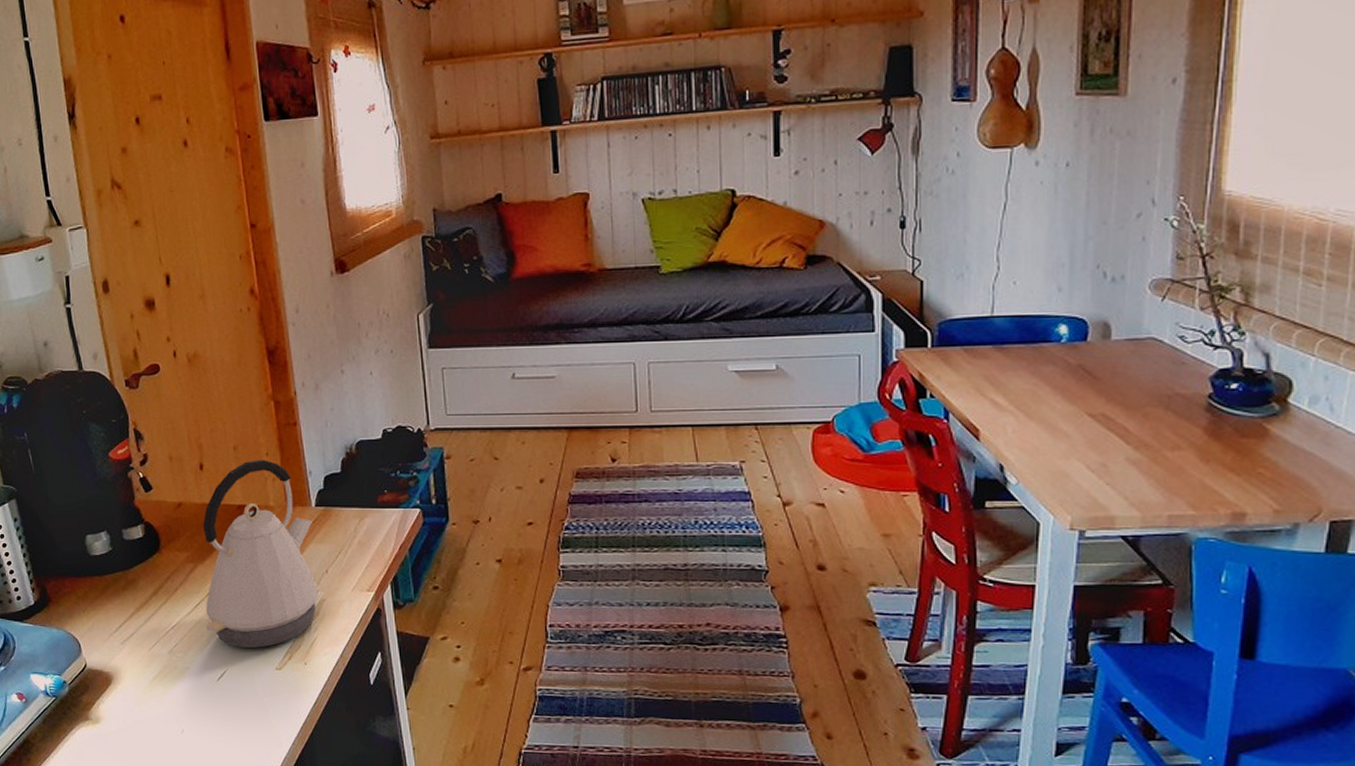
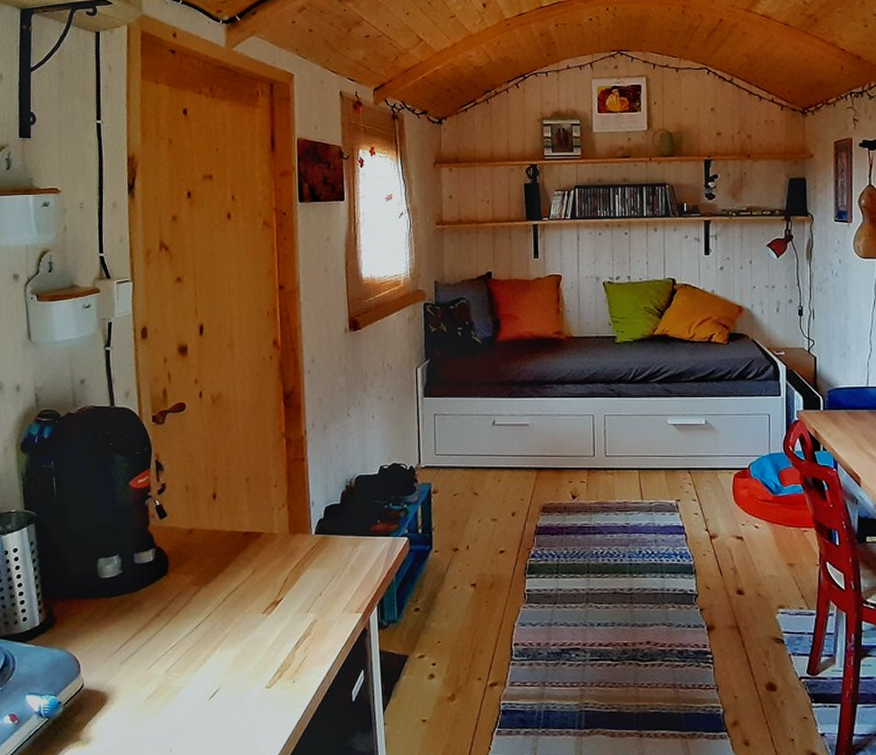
kettle: present [203,460,319,648] -> none [204,491,311,667]

